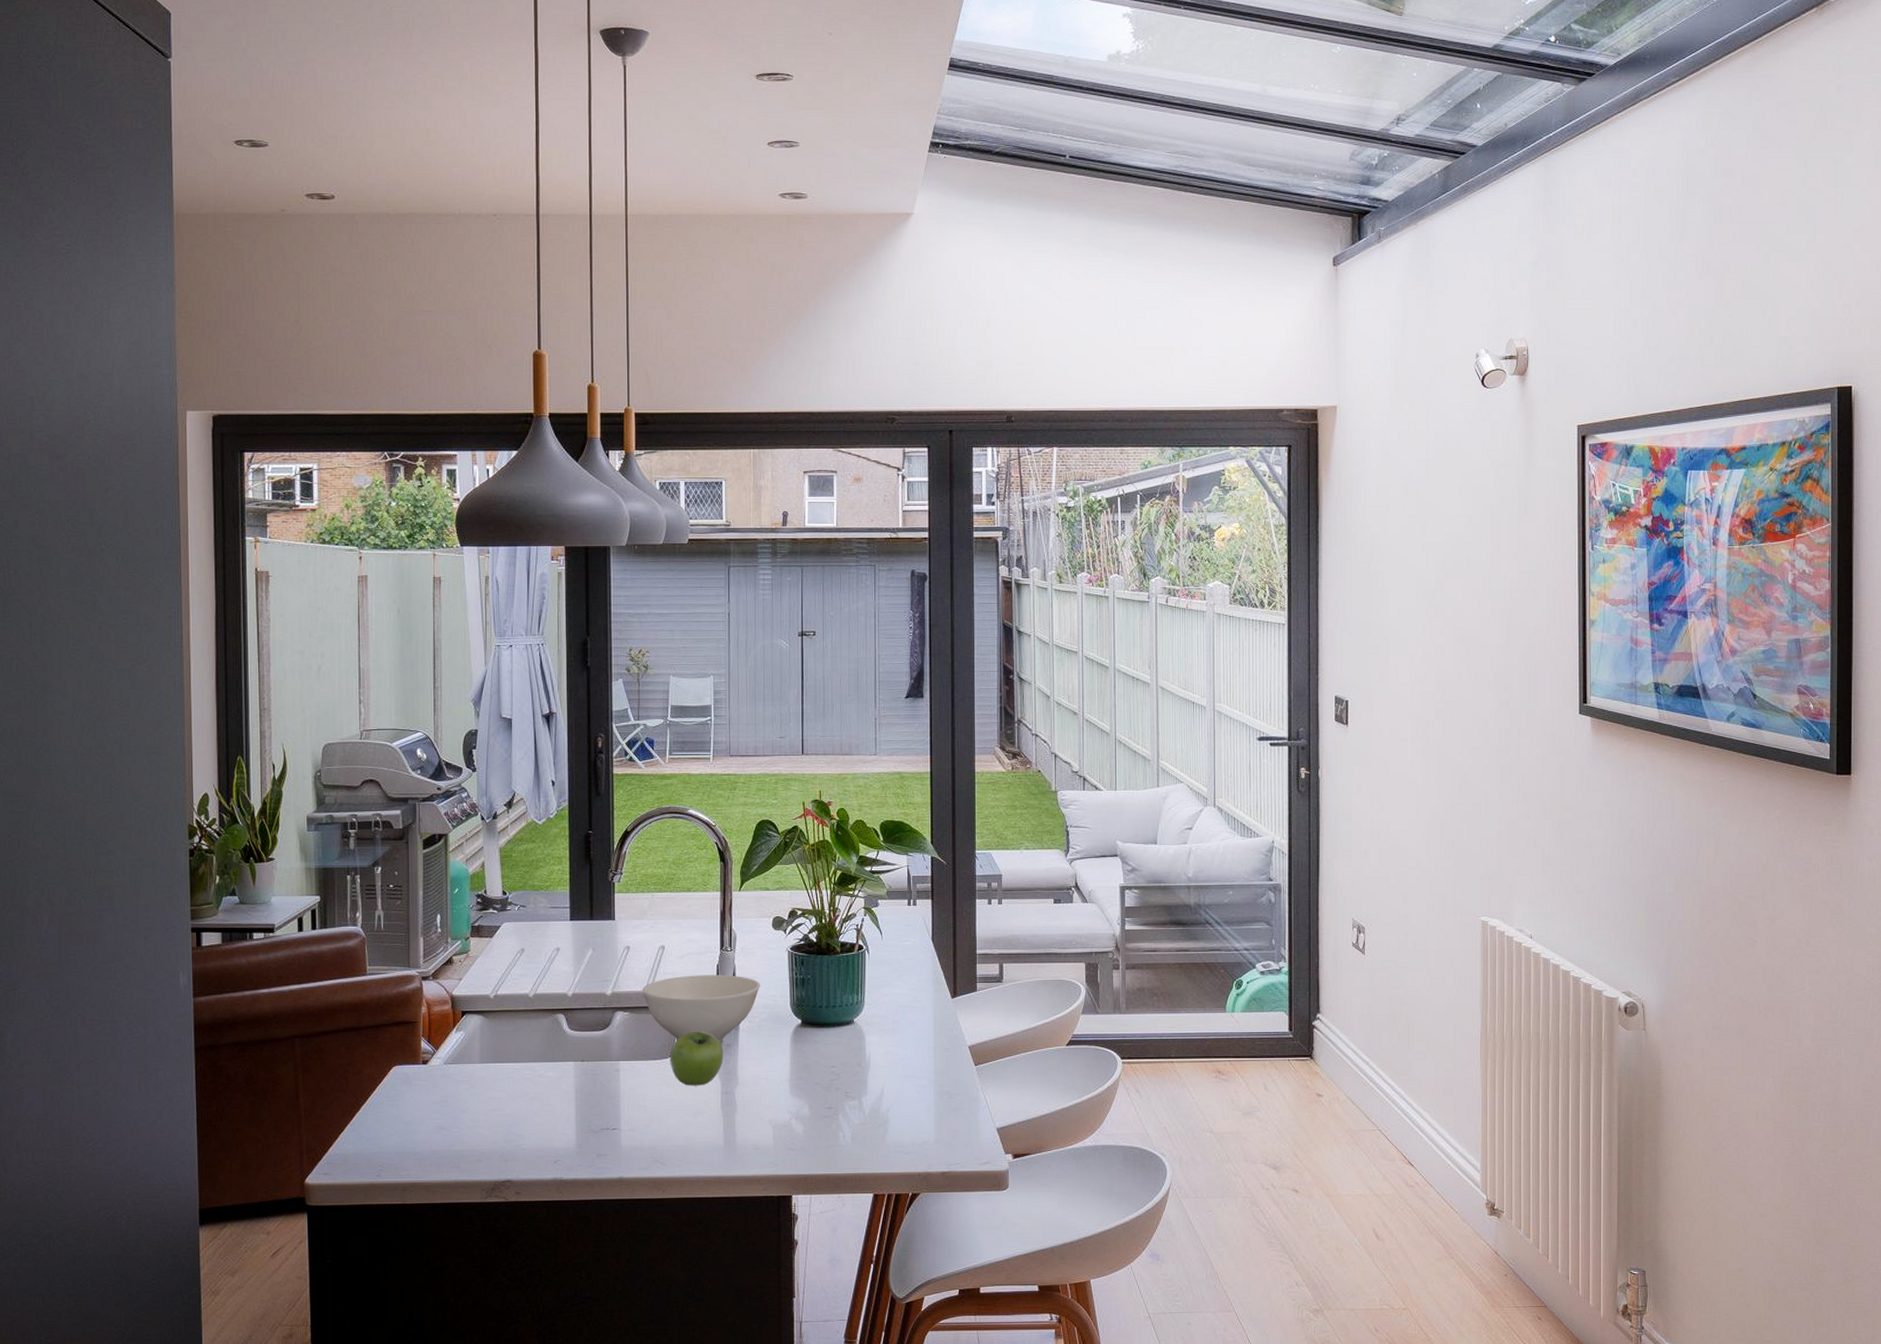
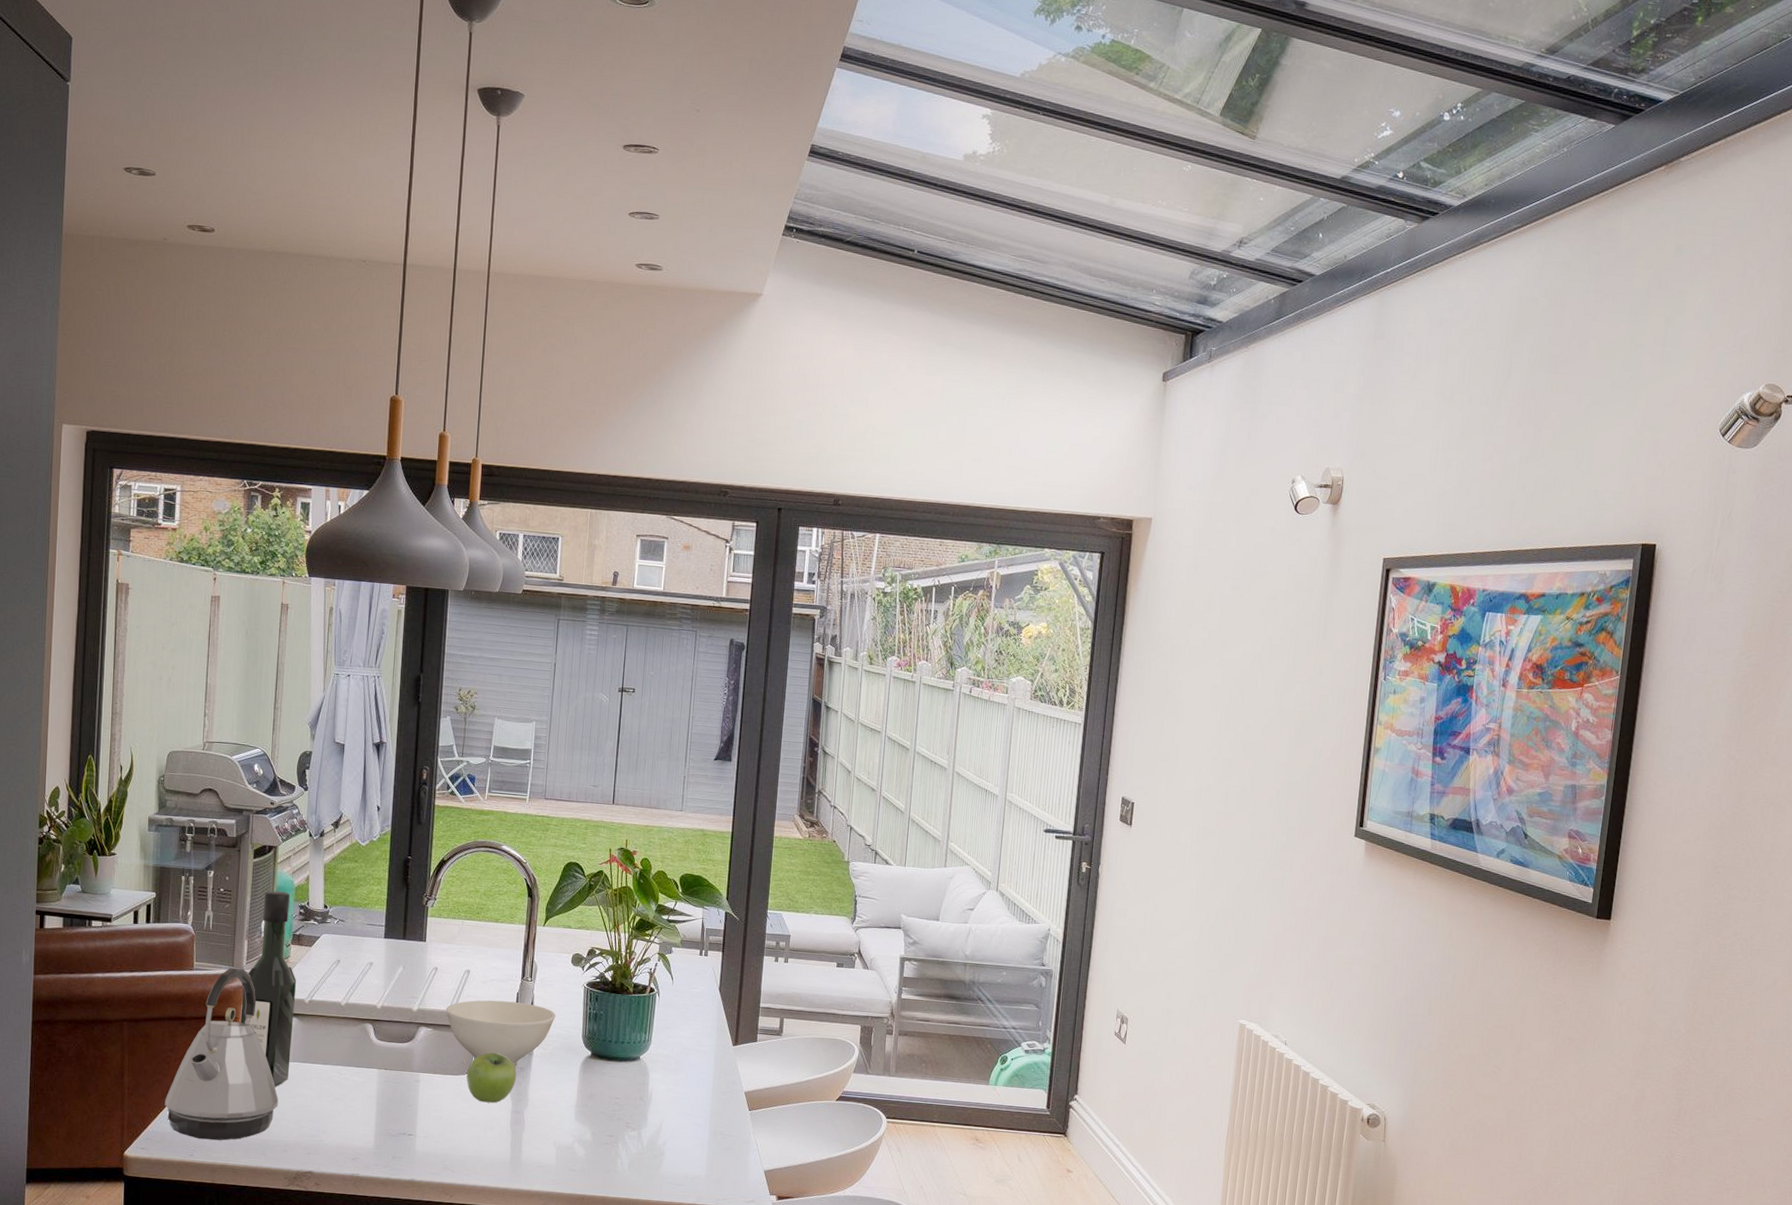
kettle: none [345,968,469,1157] -> present [164,967,279,1141]
bottle: none [421,882,480,1093] -> present [240,891,297,1088]

